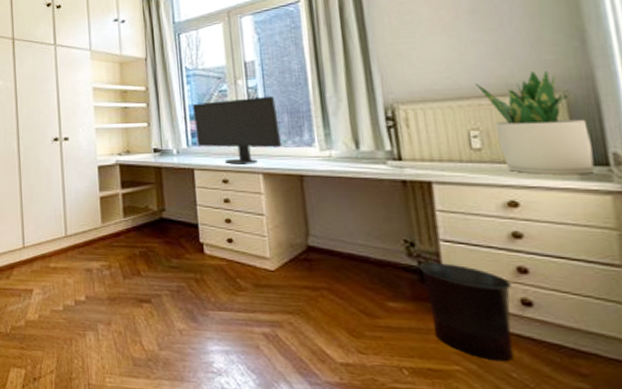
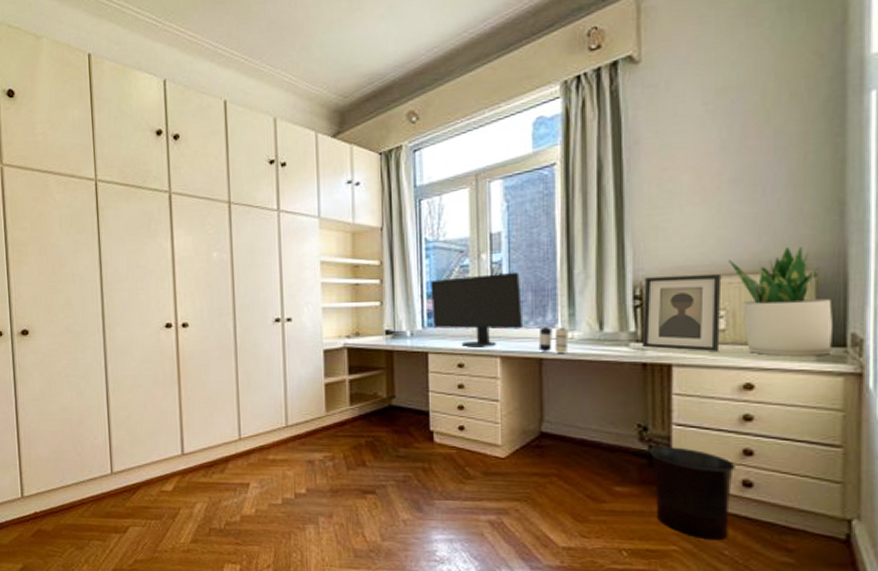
candle: none [297,146,328,171] -> present [538,327,569,354]
picture frame: none [395,97,479,171] -> present [642,274,722,353]

